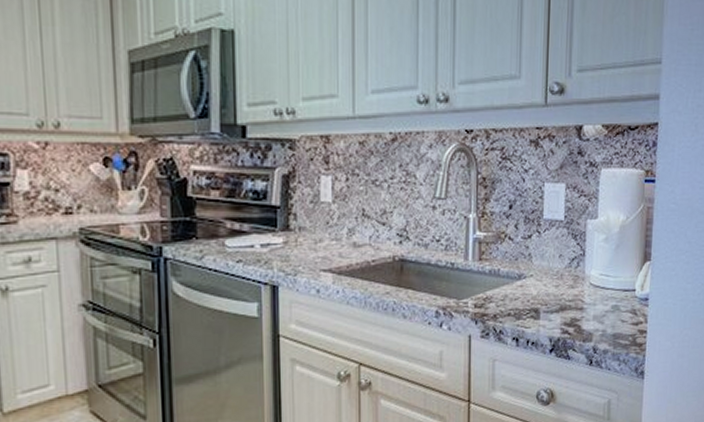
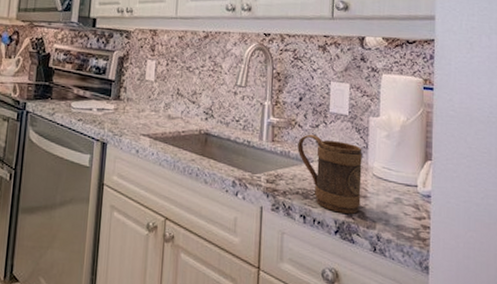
mug: none [508,247,579,330] -> present [297,134,362,214]

